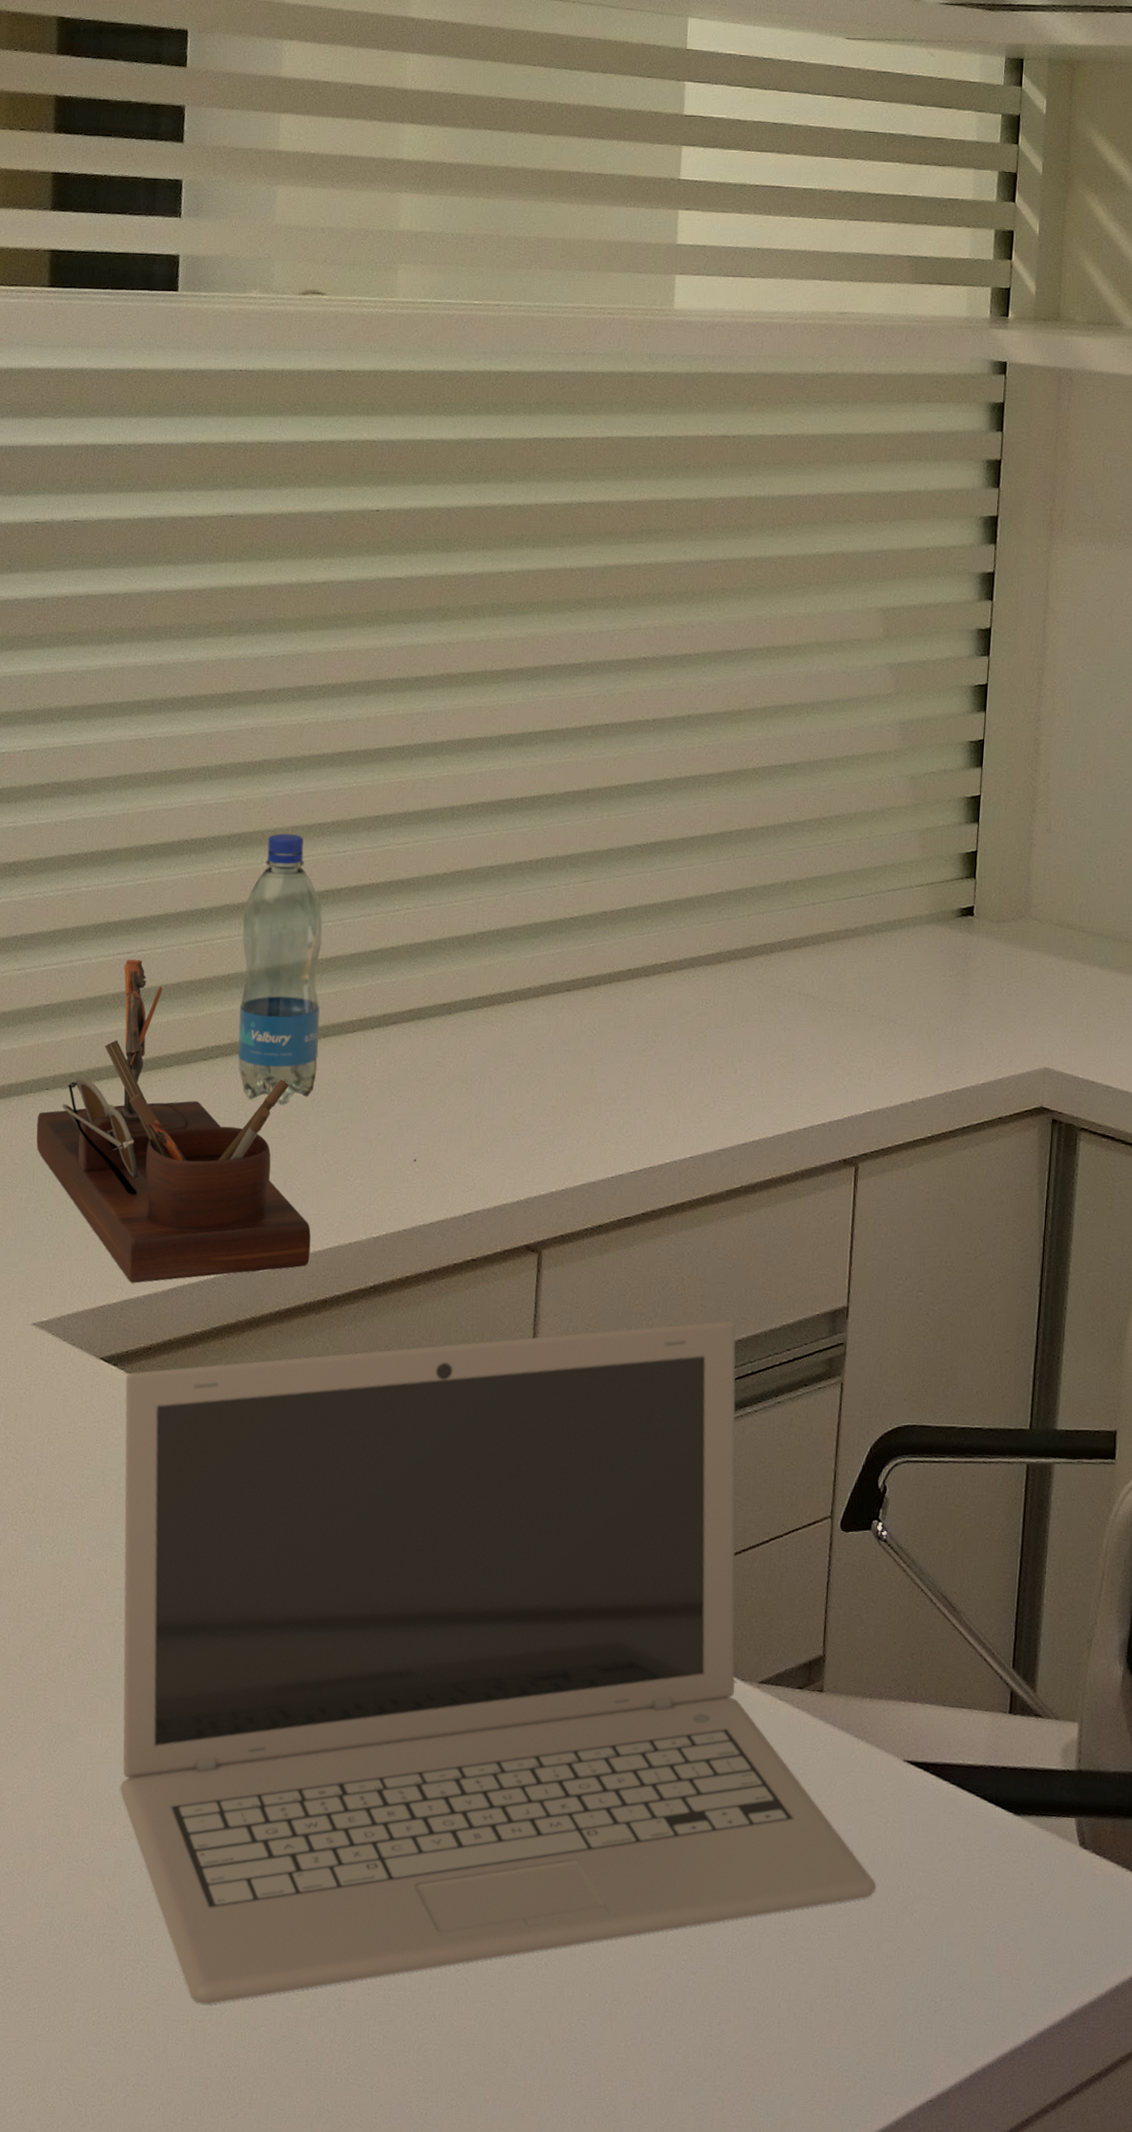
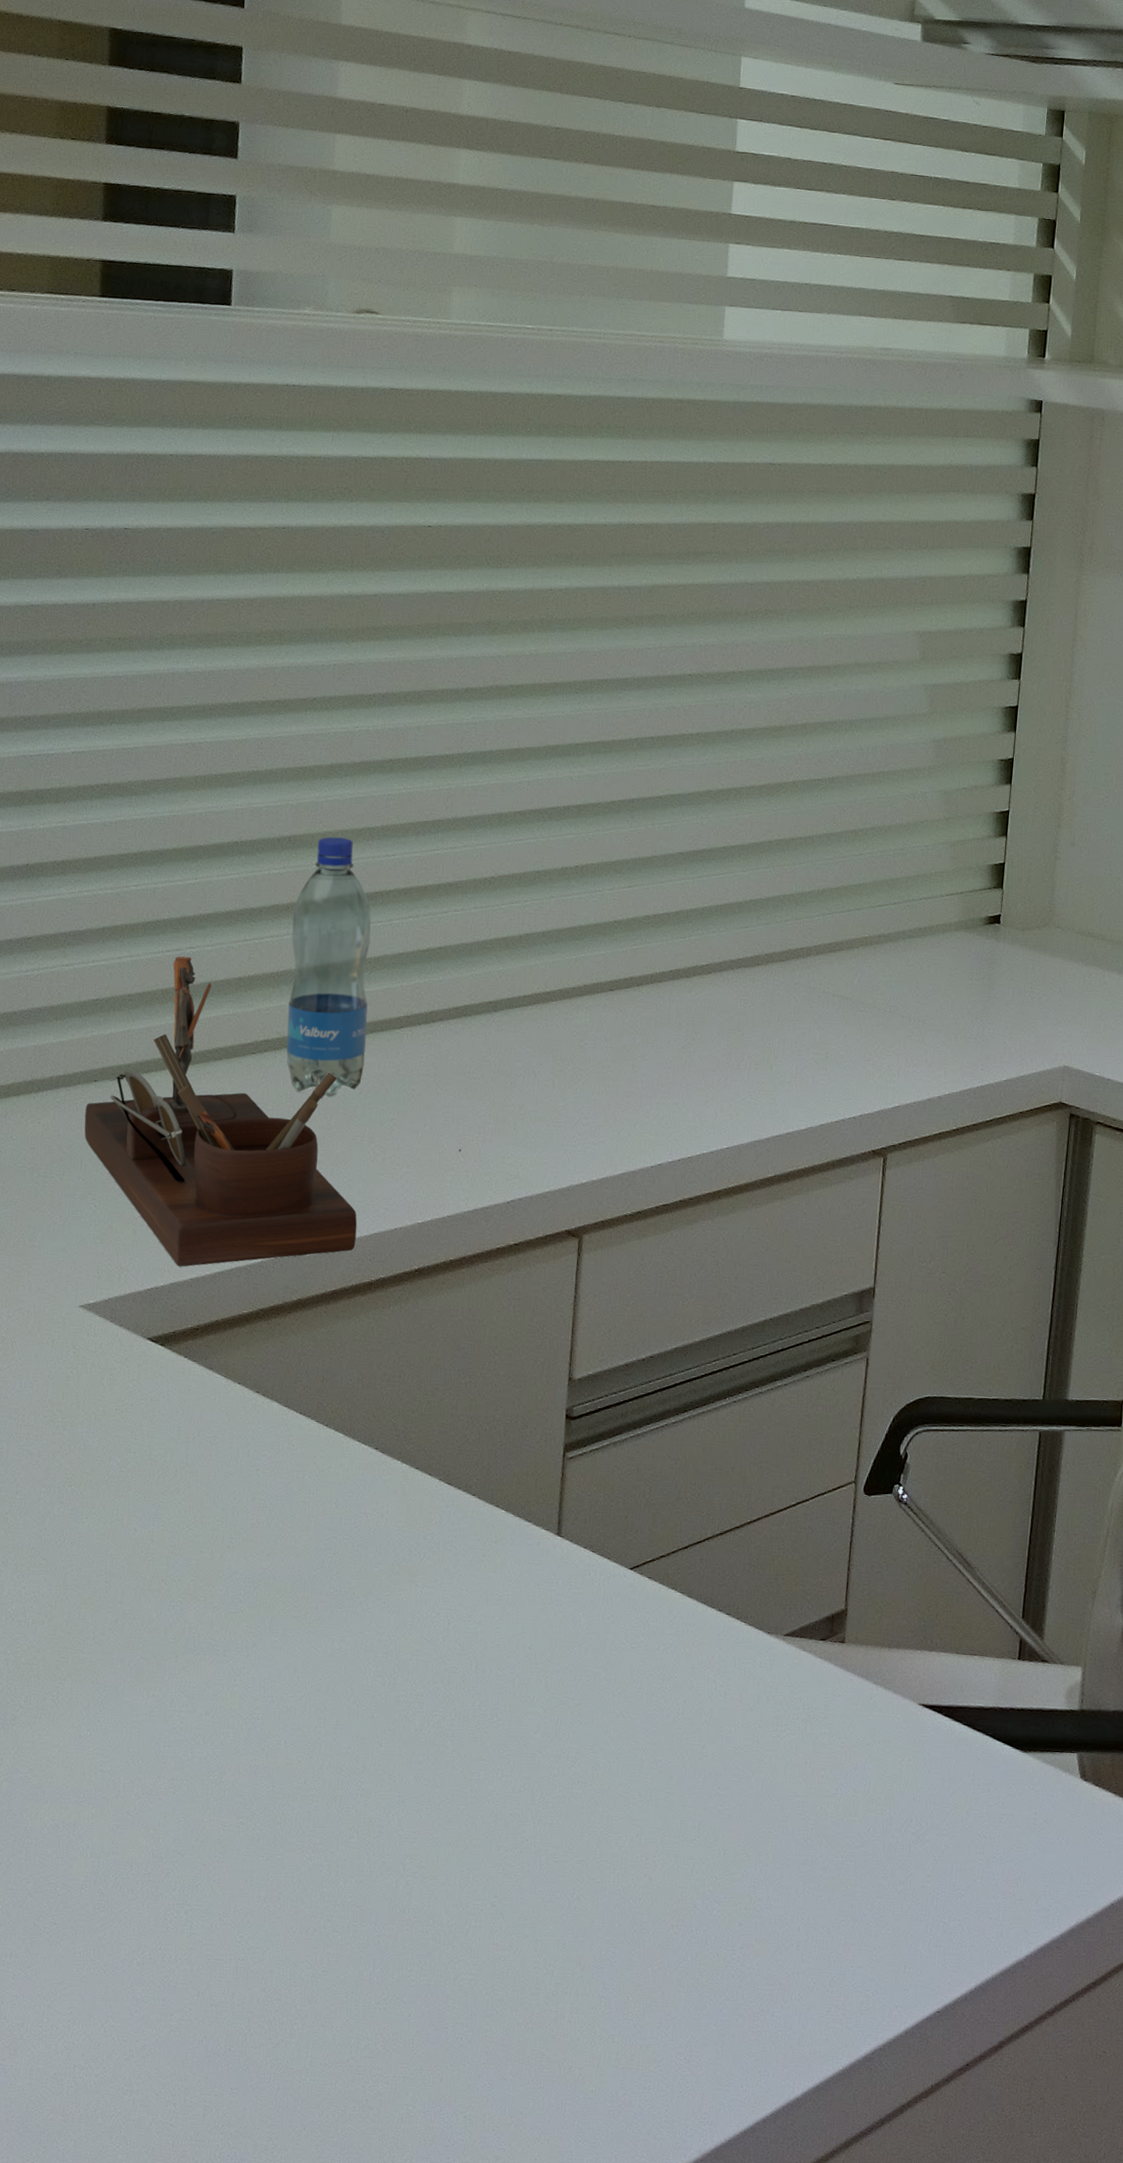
laptop: present [120,1321,877,2005] -> none [165,1301,891,1944]

